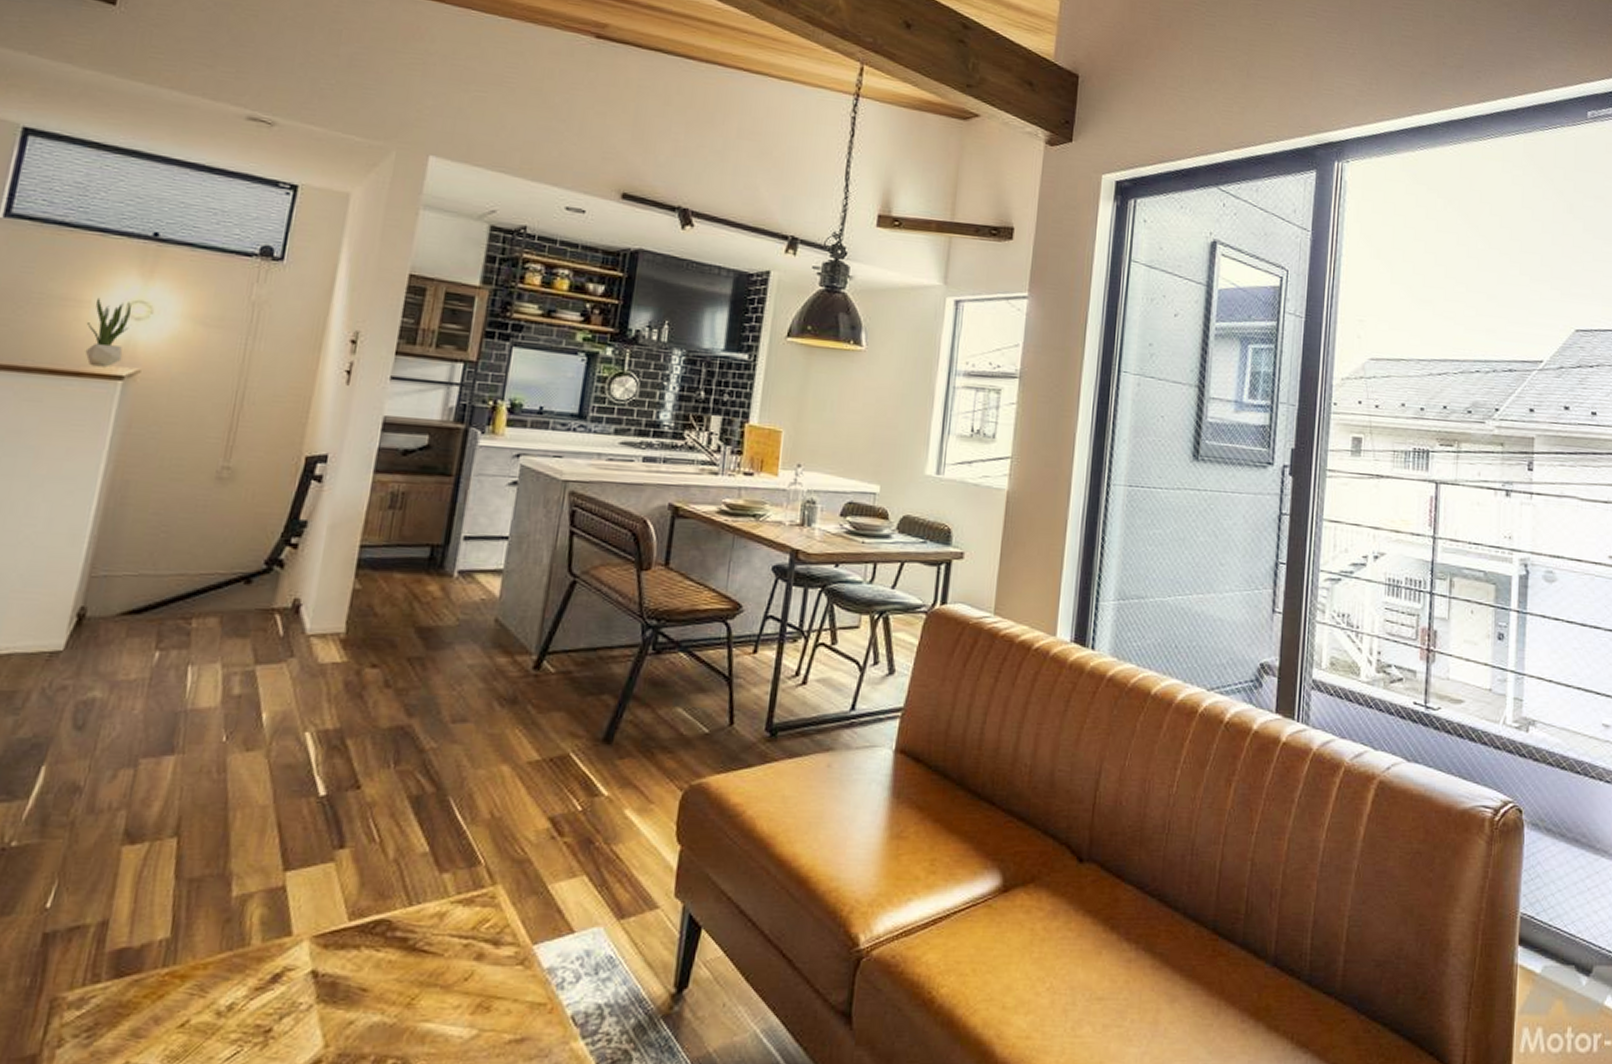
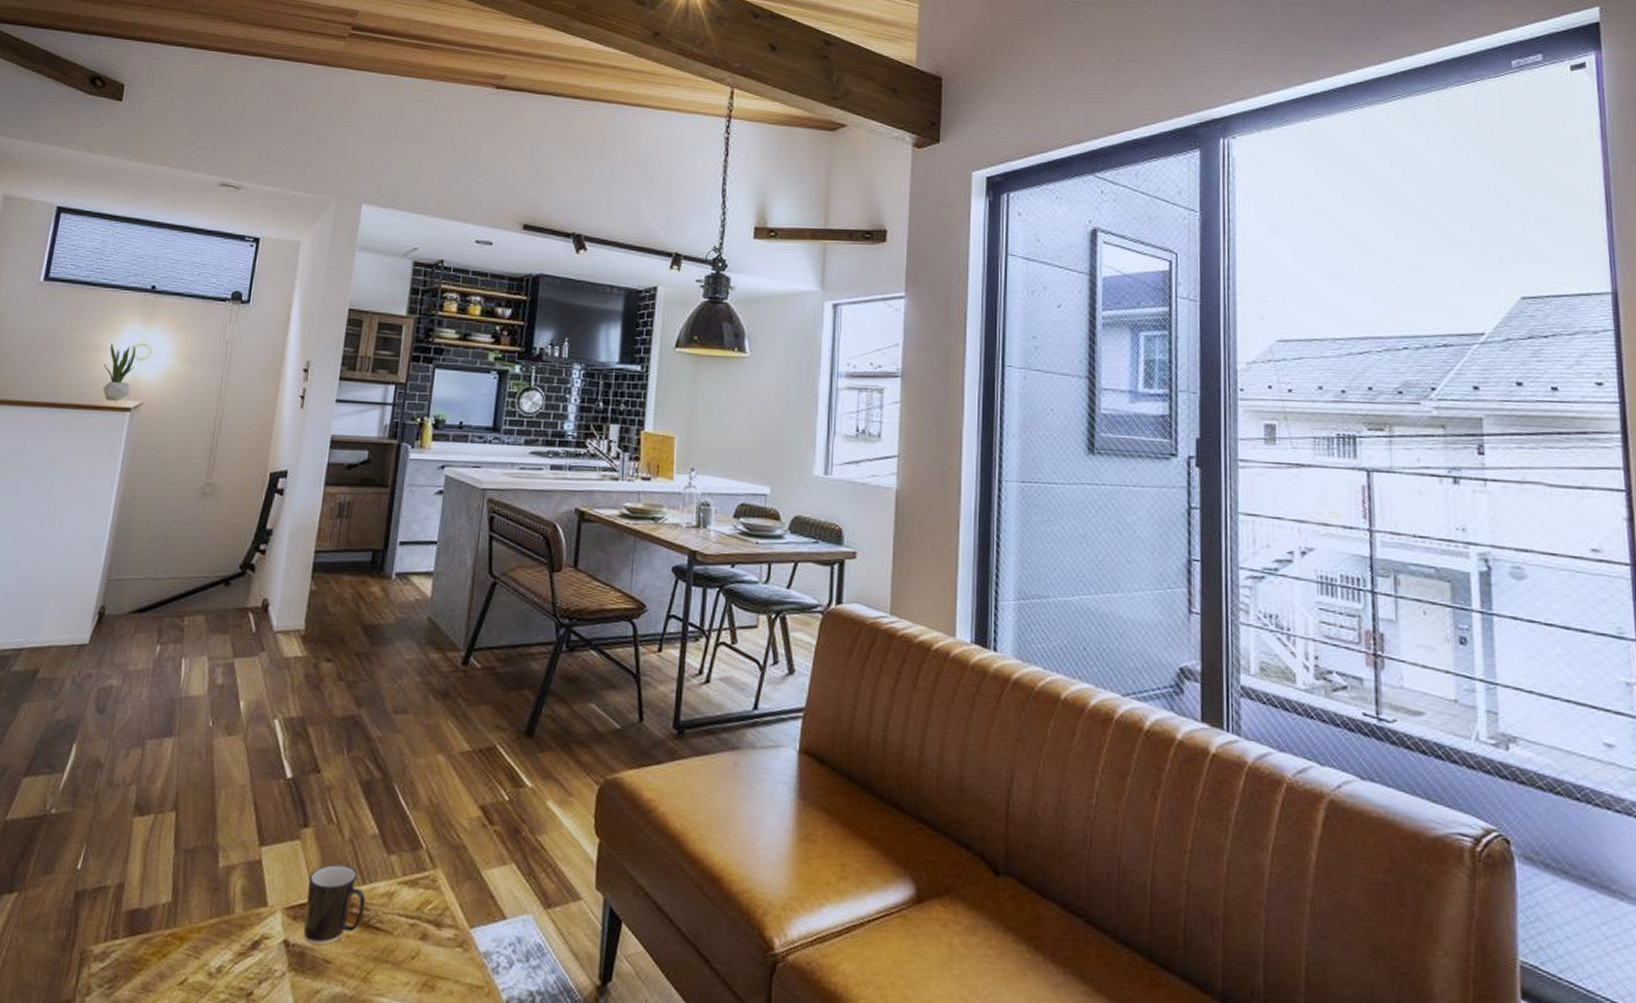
mug: none [334,885,412,973] -> present [302,864,366,946]

